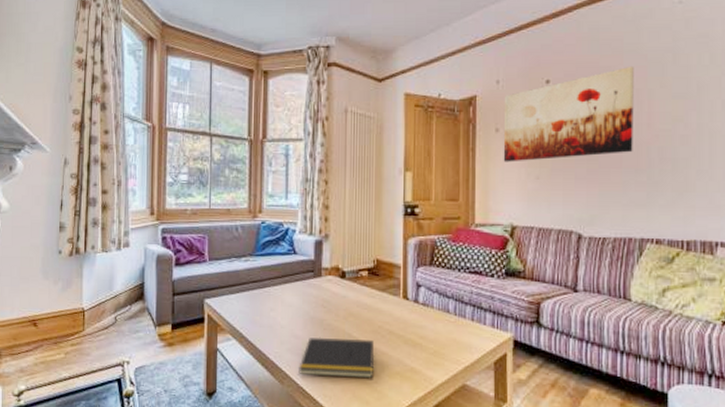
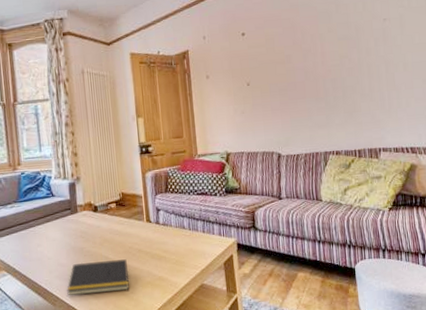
wall art: present [503,65,634,162] -> none [211,16,313,103]

